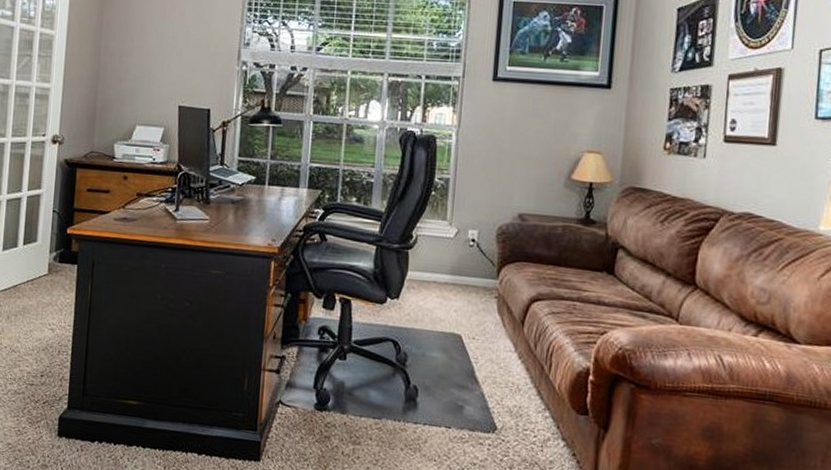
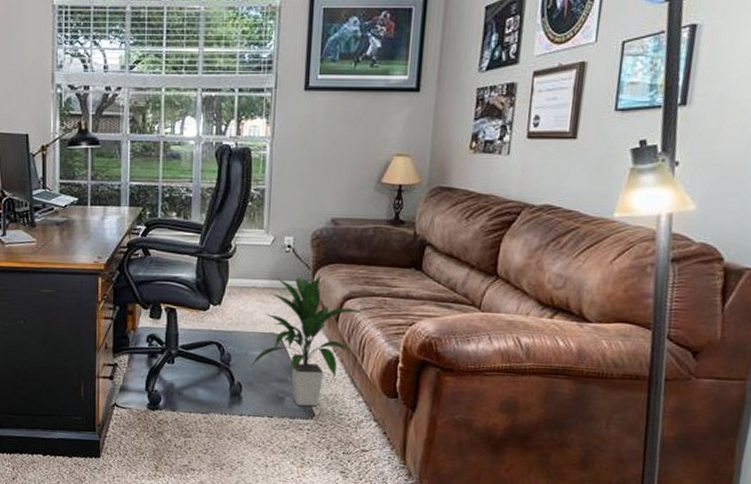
indoor plant: none [428,273,551,419] -> present [250,275,363,407]

